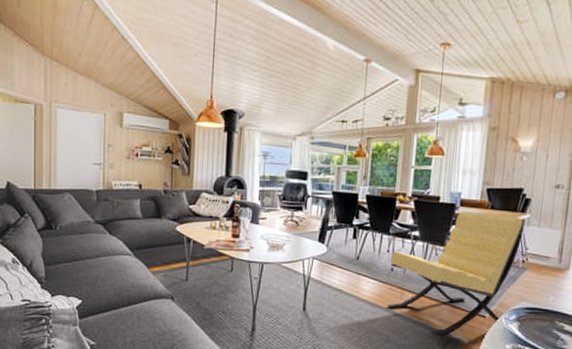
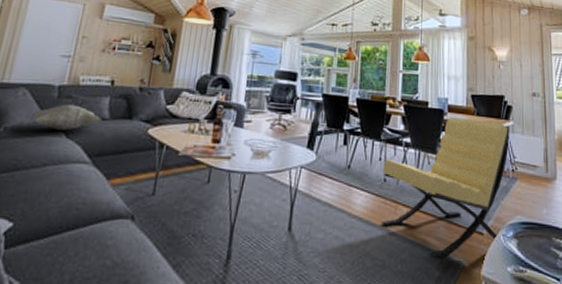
decorative pillow: none [79,206,137,229] -> present [32,104,103,131]

